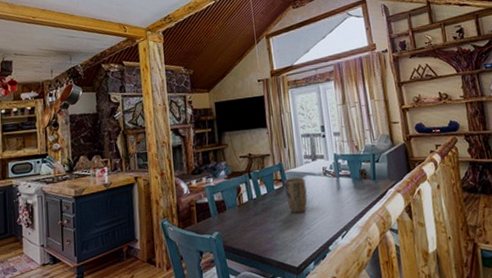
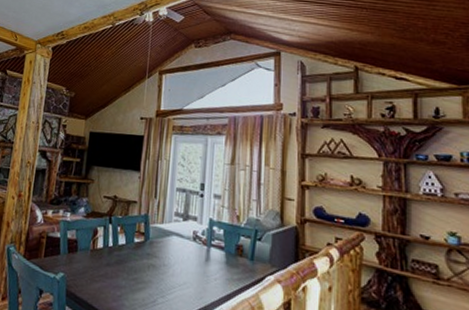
plant pot: present [284,177,308,213] -> none [145,233,171,276]

